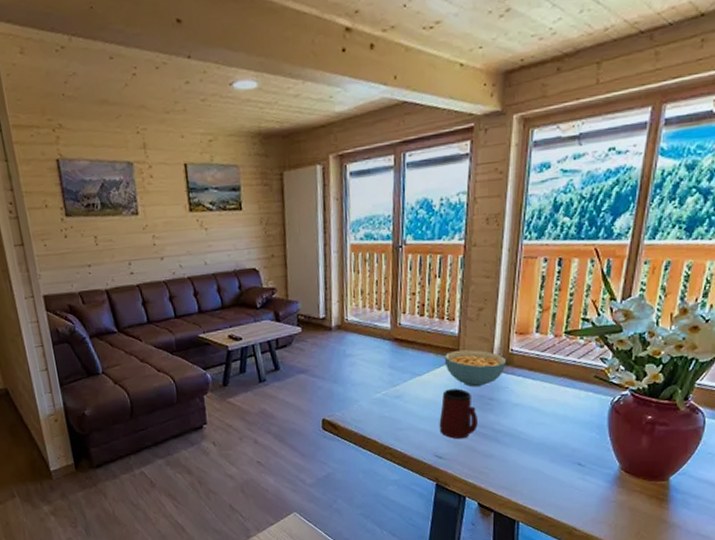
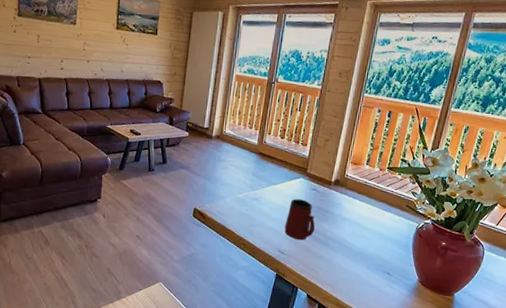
cereal bowl: present [444,350,507,387] -> none [295,169,342,201]

